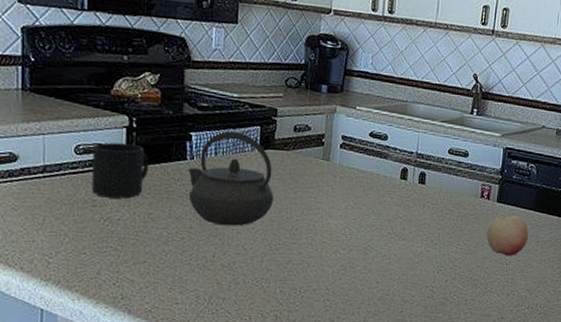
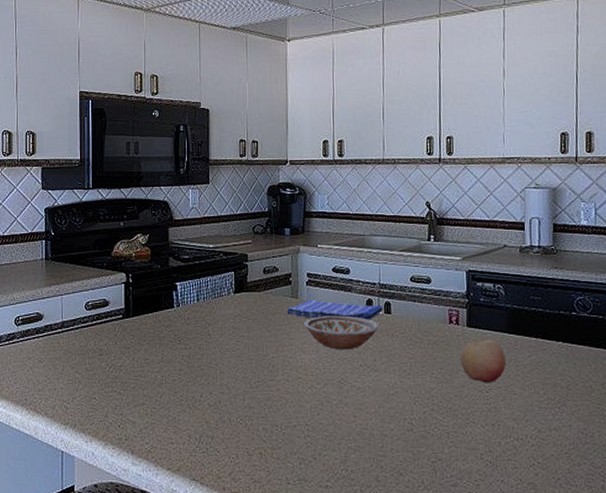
mug: present [92,142,149,199] -> none [99,297,143,347]
kettle: present [188,131,274,226] -> none [175,279,250,366]
dish towel: none [315,163,418,189] -> present [286,299,383,320]
bowl: none [334,181,412,218] -> present [304,315,380,350]

